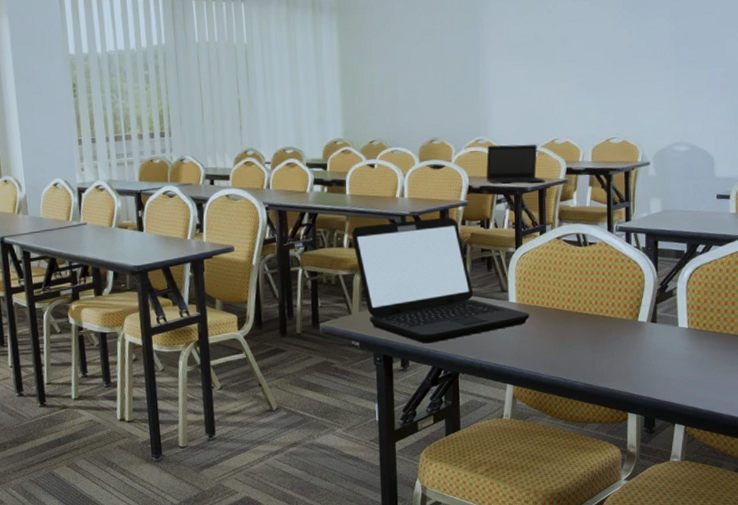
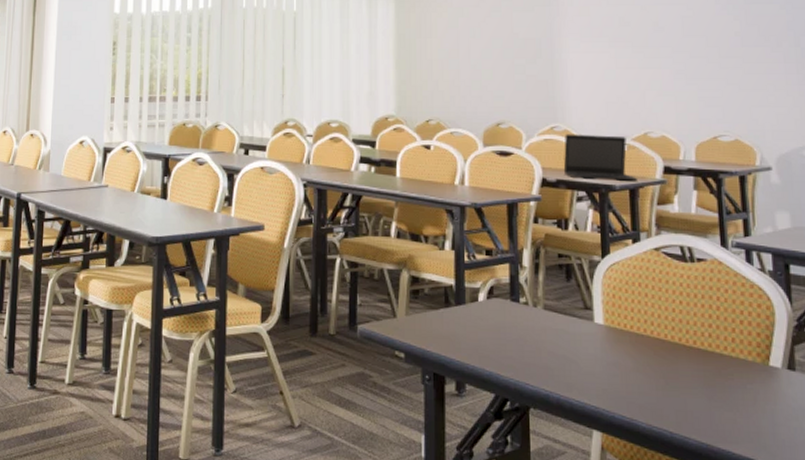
laptop: present [351,217,530,344] -> none [400,212,622,365]

